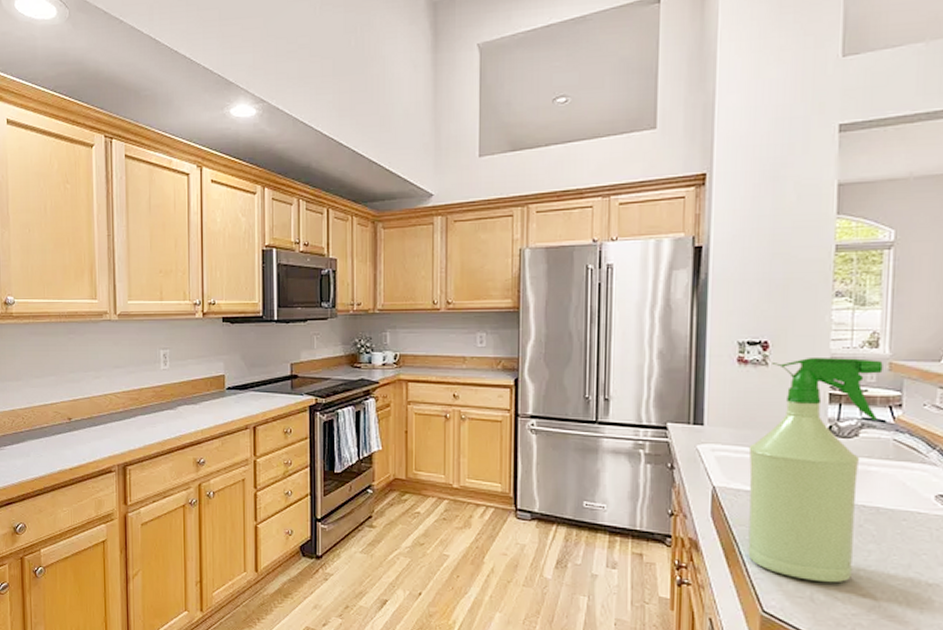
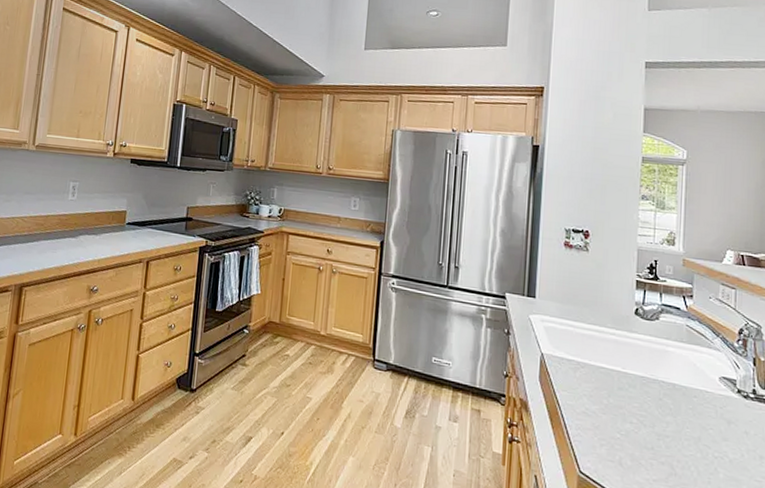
spray bottle: present [748,356,883,583] -> none [568,247,678,450]

